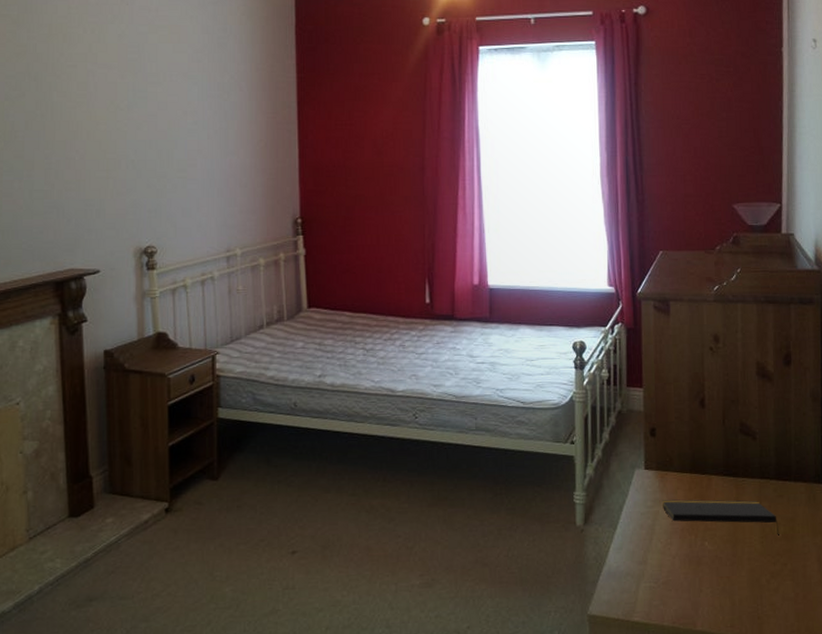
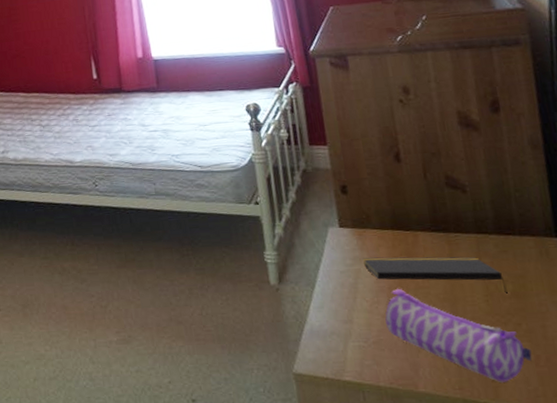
pencil case: none [675,531,793,619] -> present [385,289,533,382]

